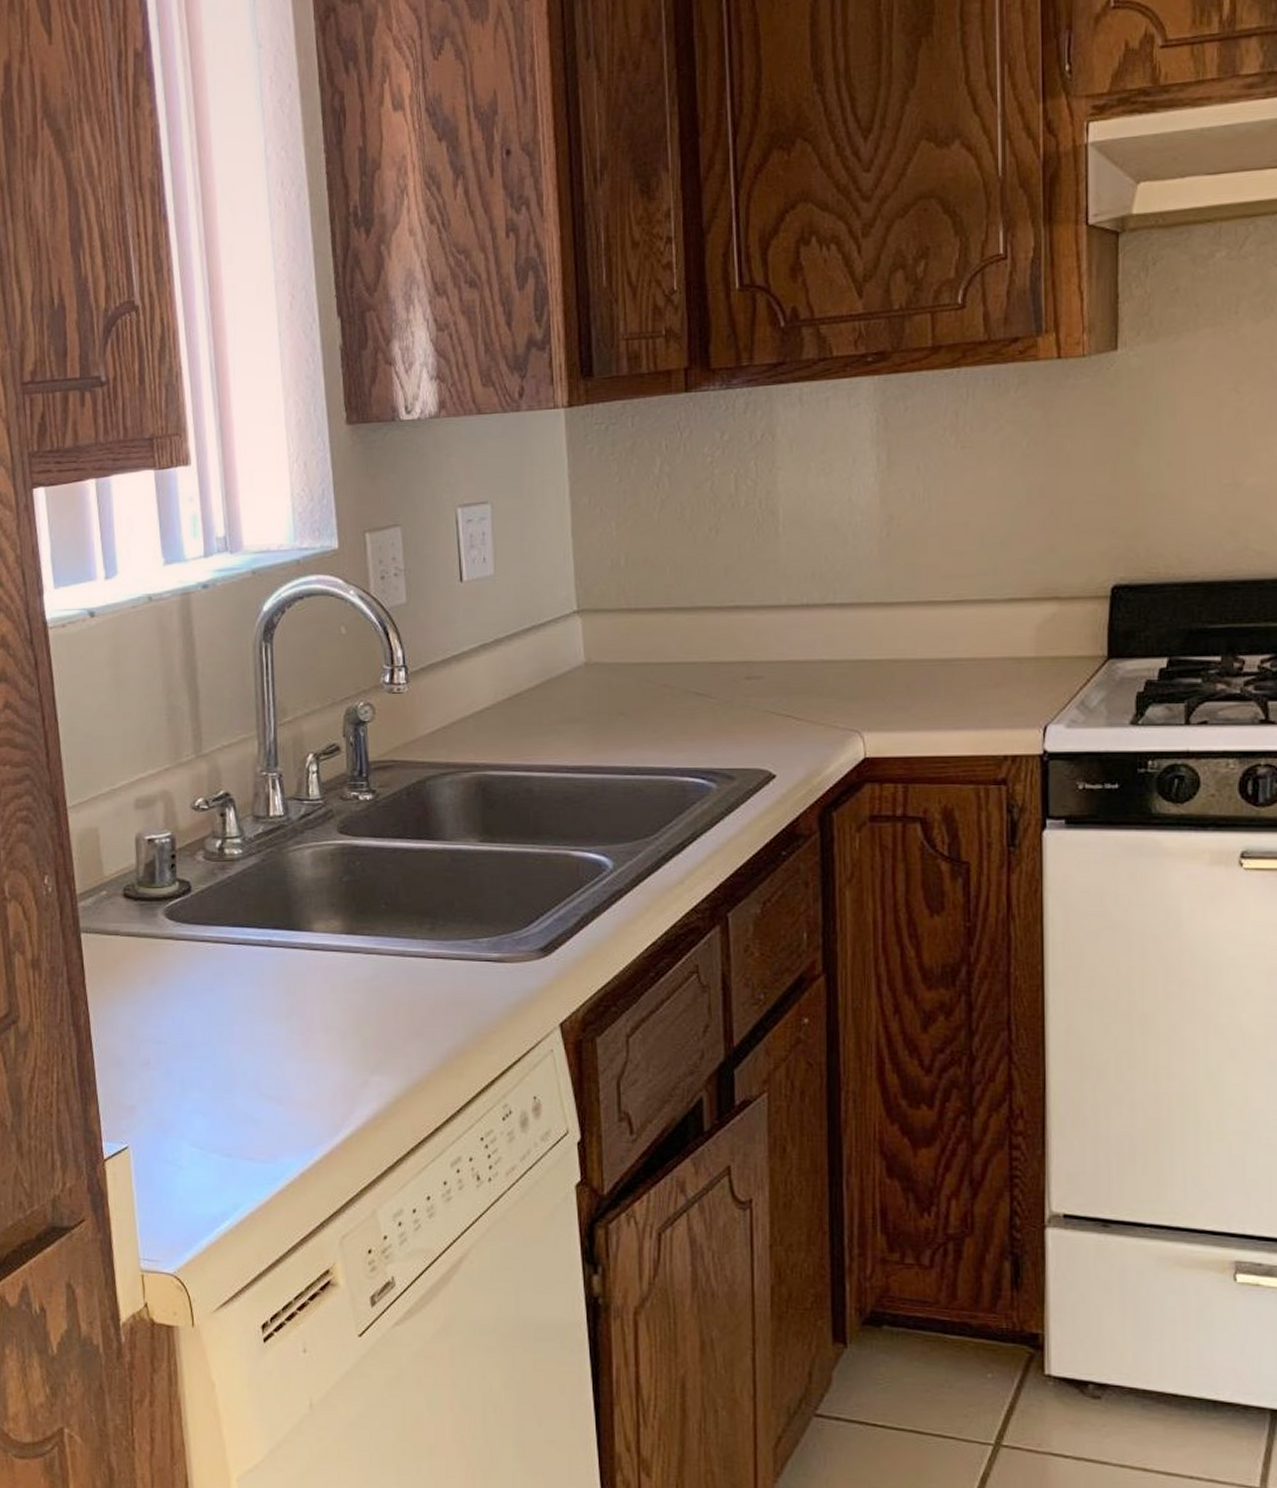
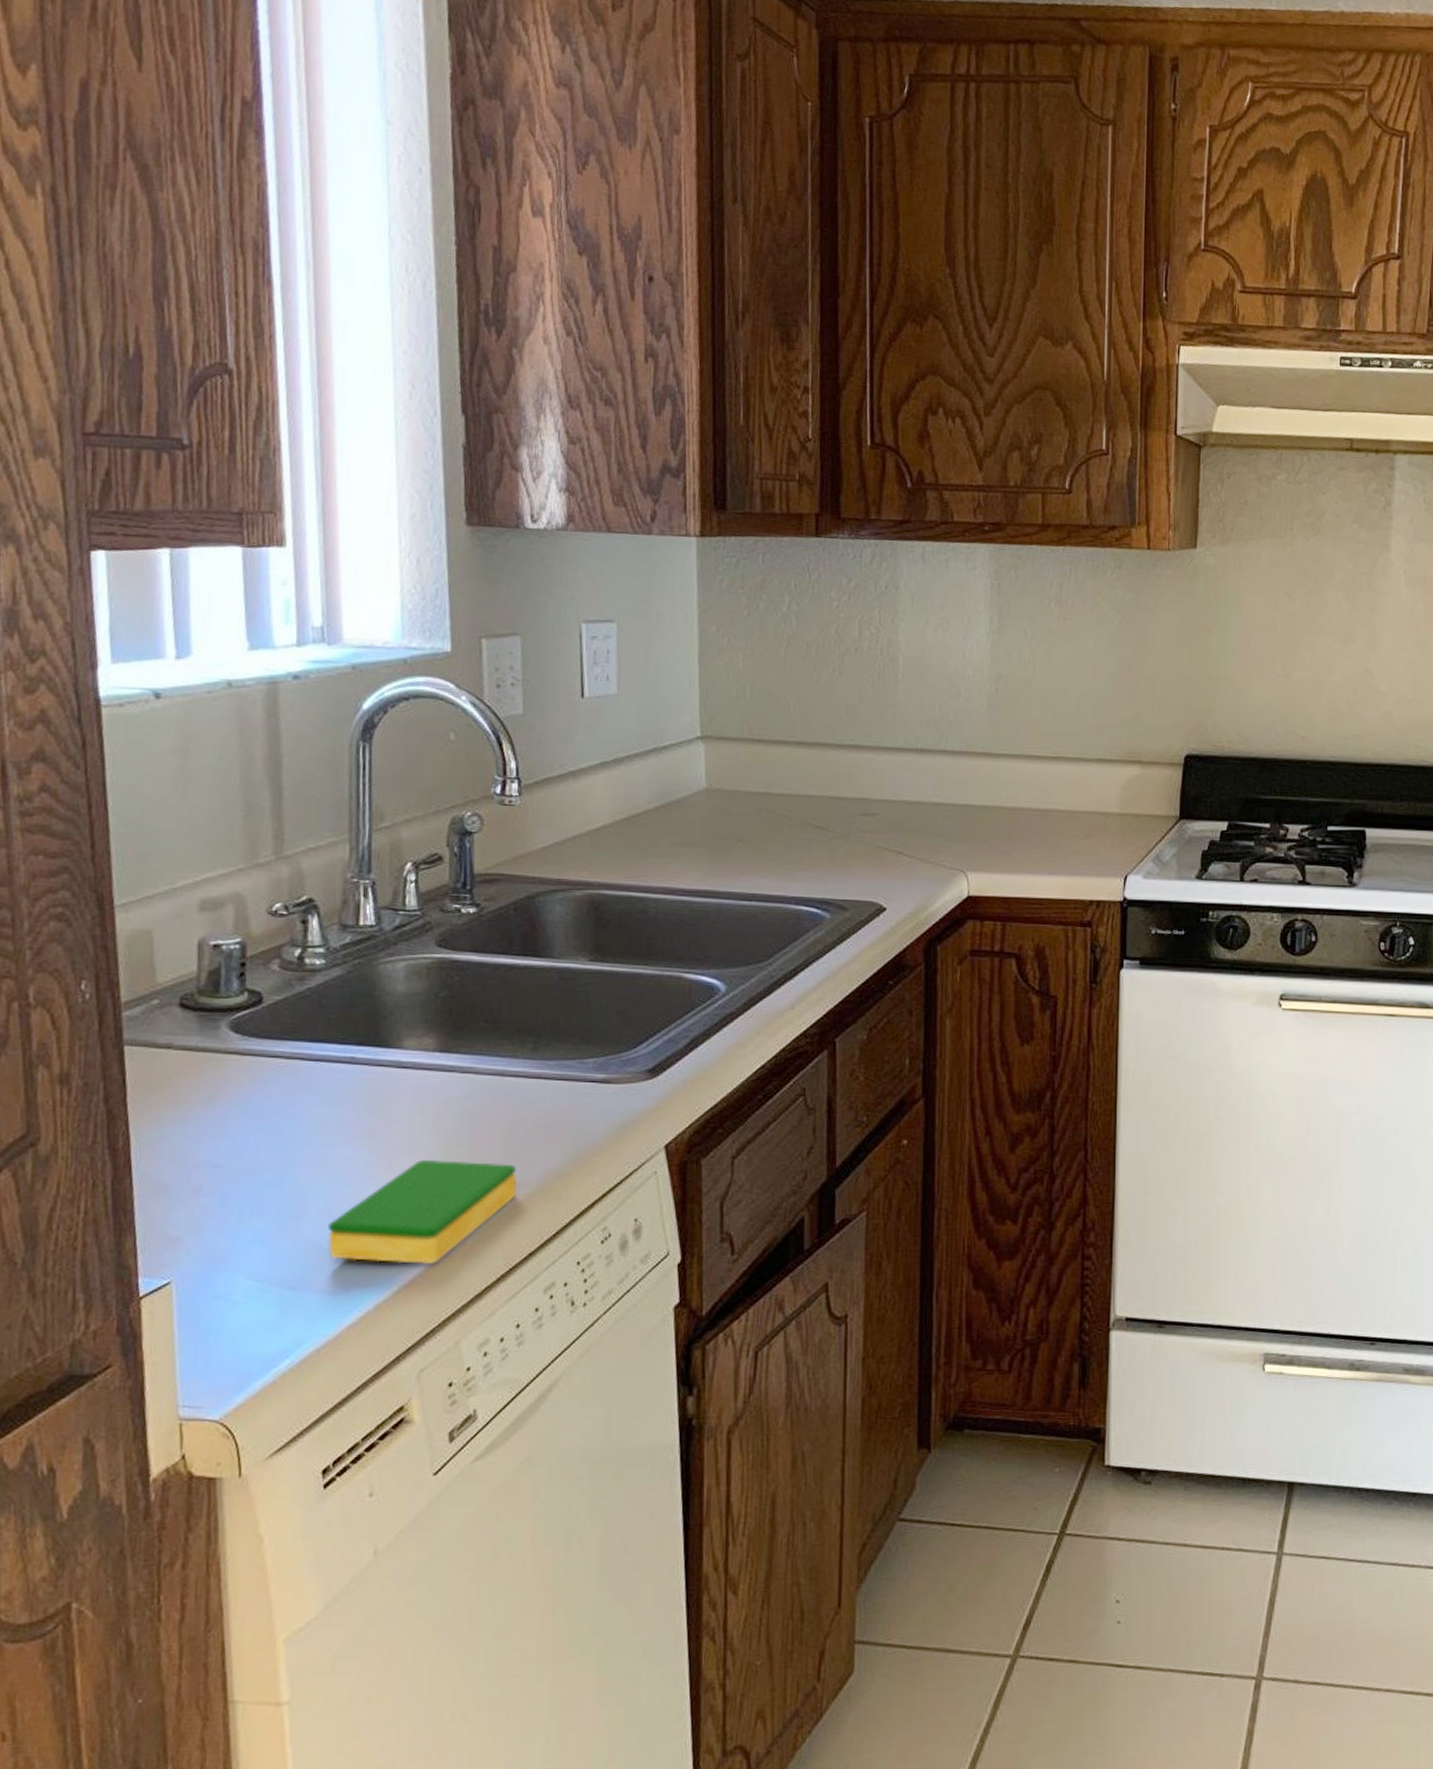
dish sponge: none [256,1037,422,1137] -> present [327,1160,517,1265]

